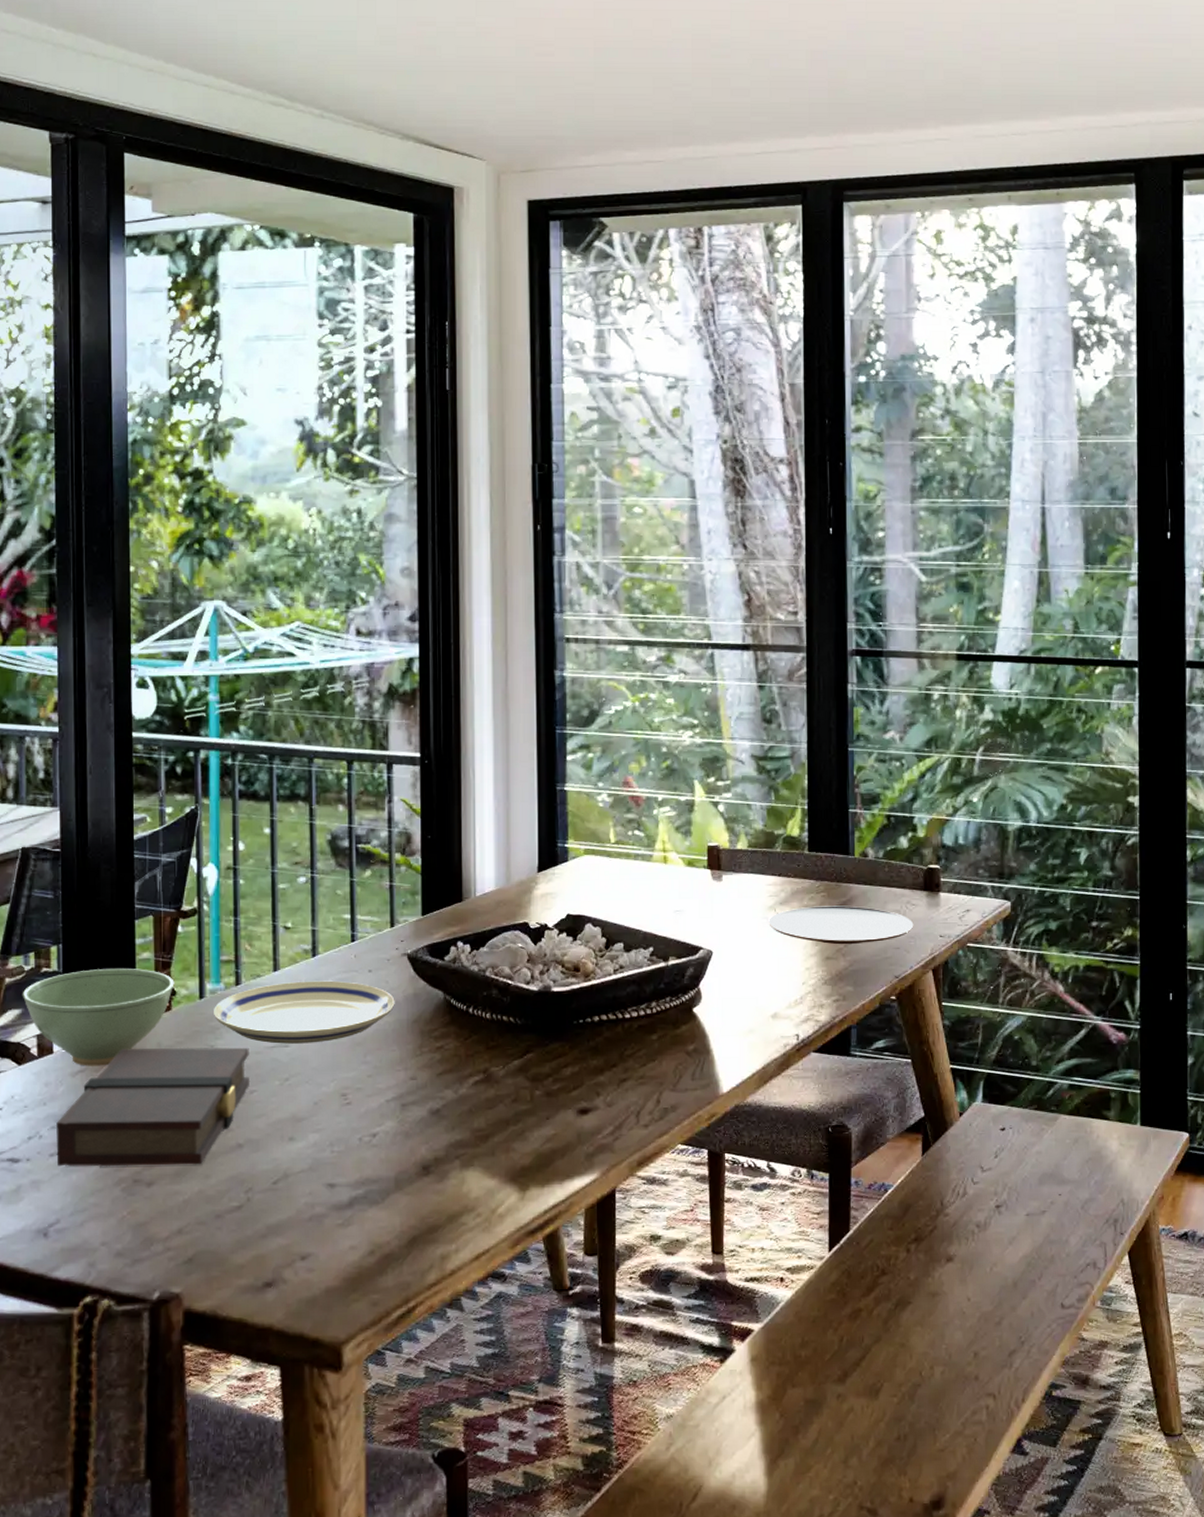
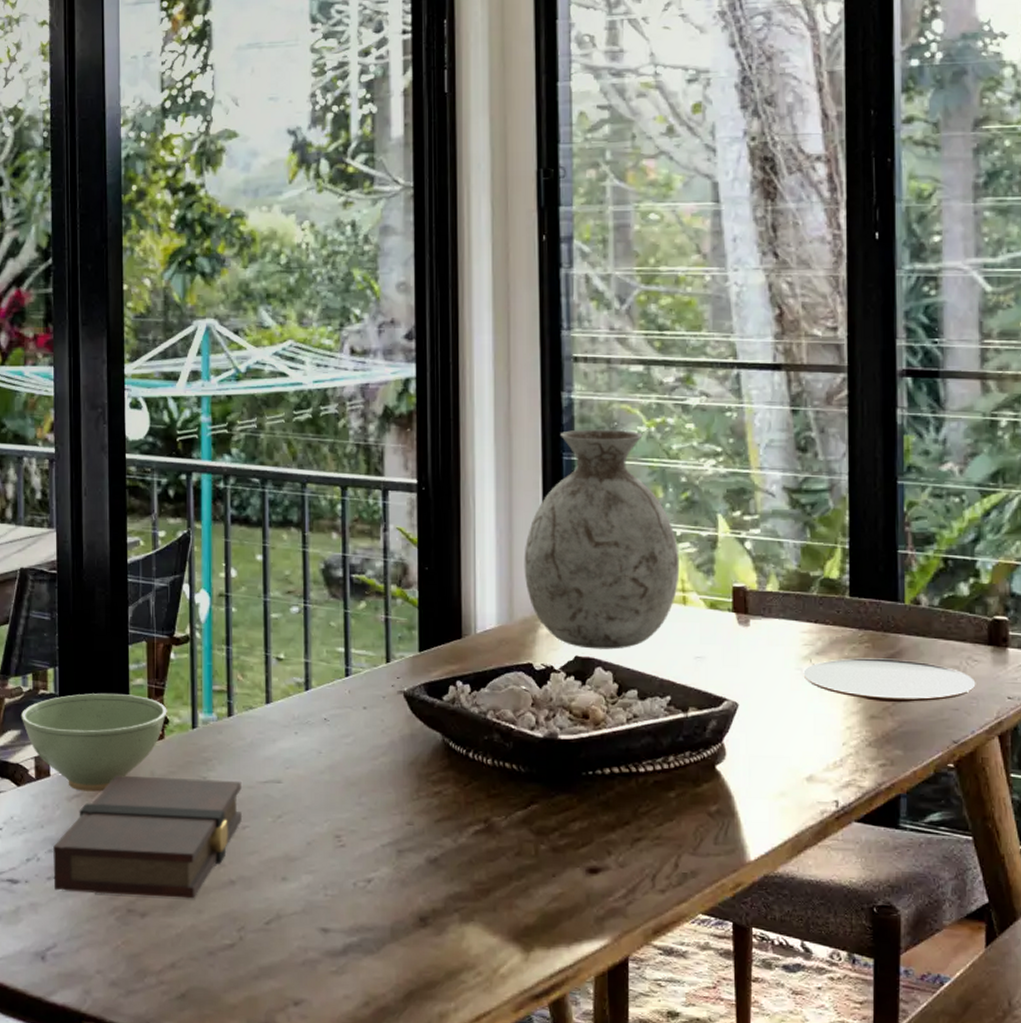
plate: present [214,980,395,1044] -> none [206,715,391,781]
vase: none [520,704,661,907] -> present [524,429,680,649]

